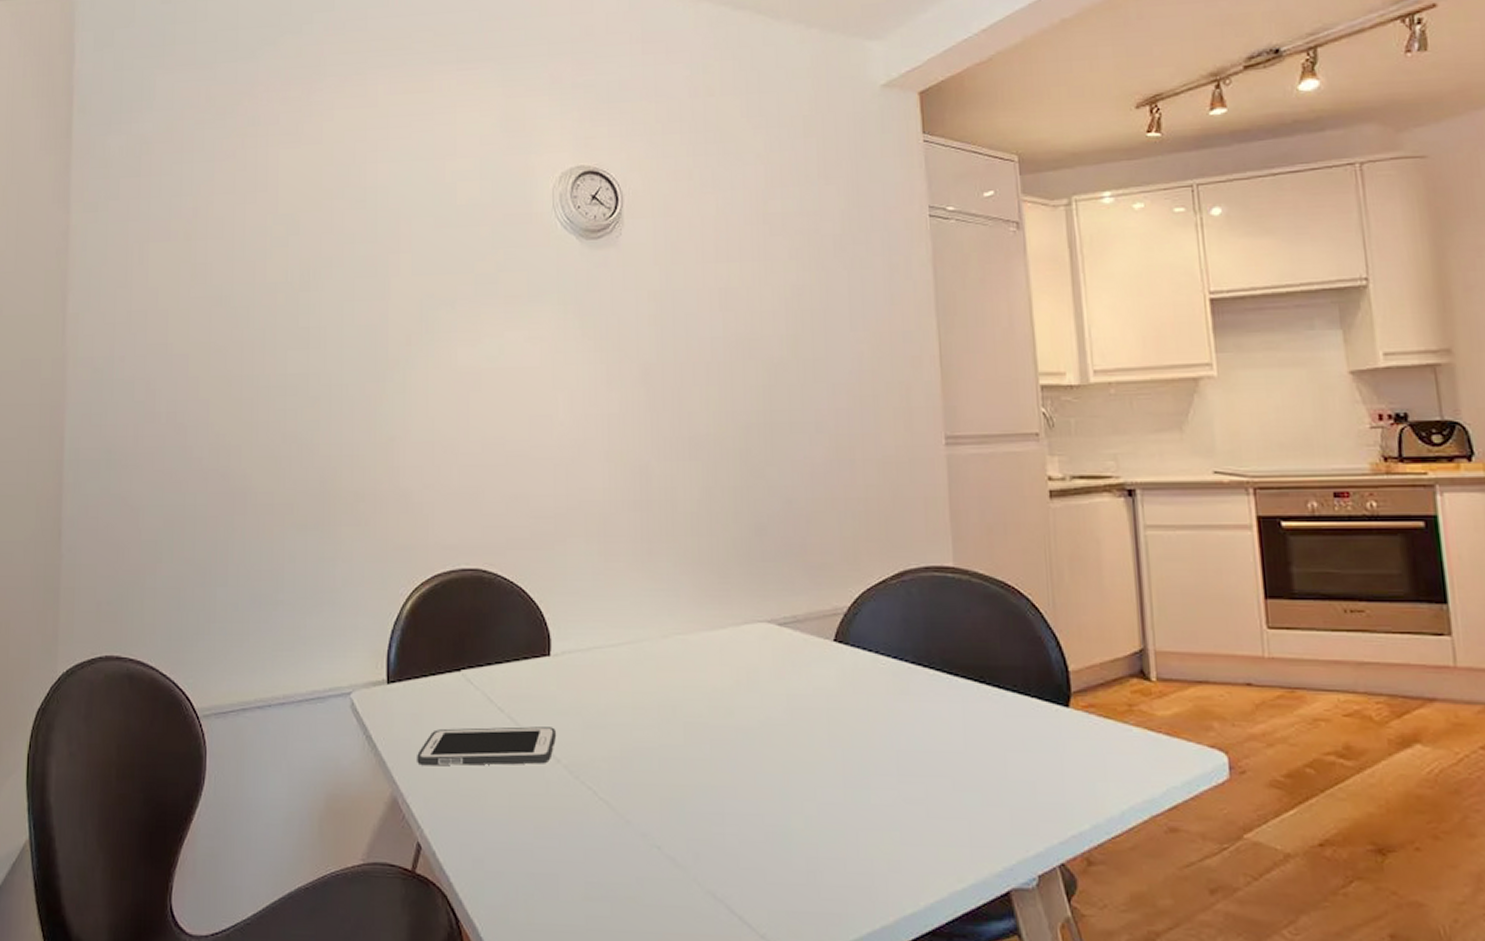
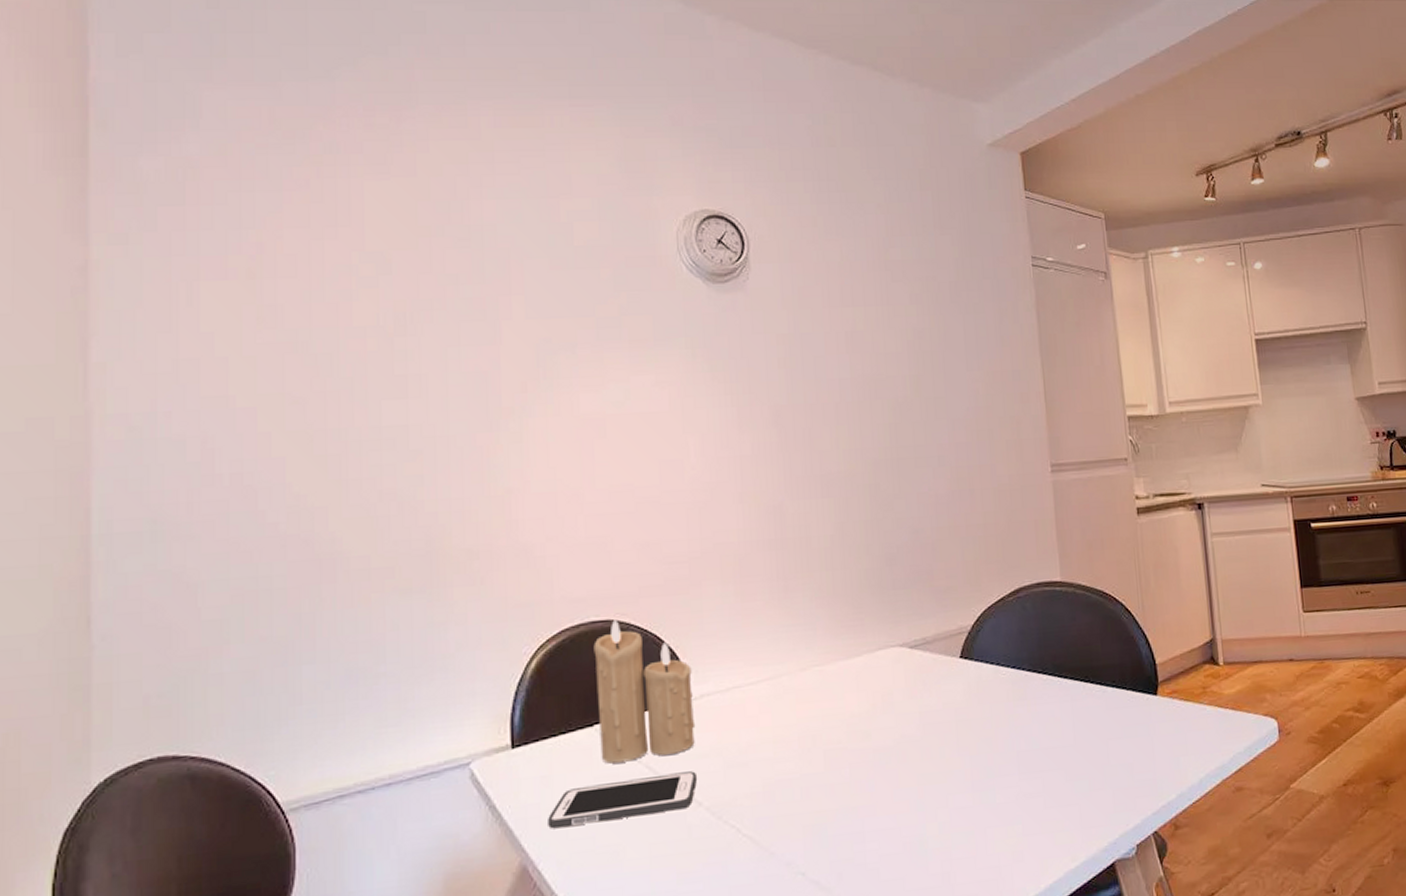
candle: none [463,569,556,710] -> present [593,619,696,764]

